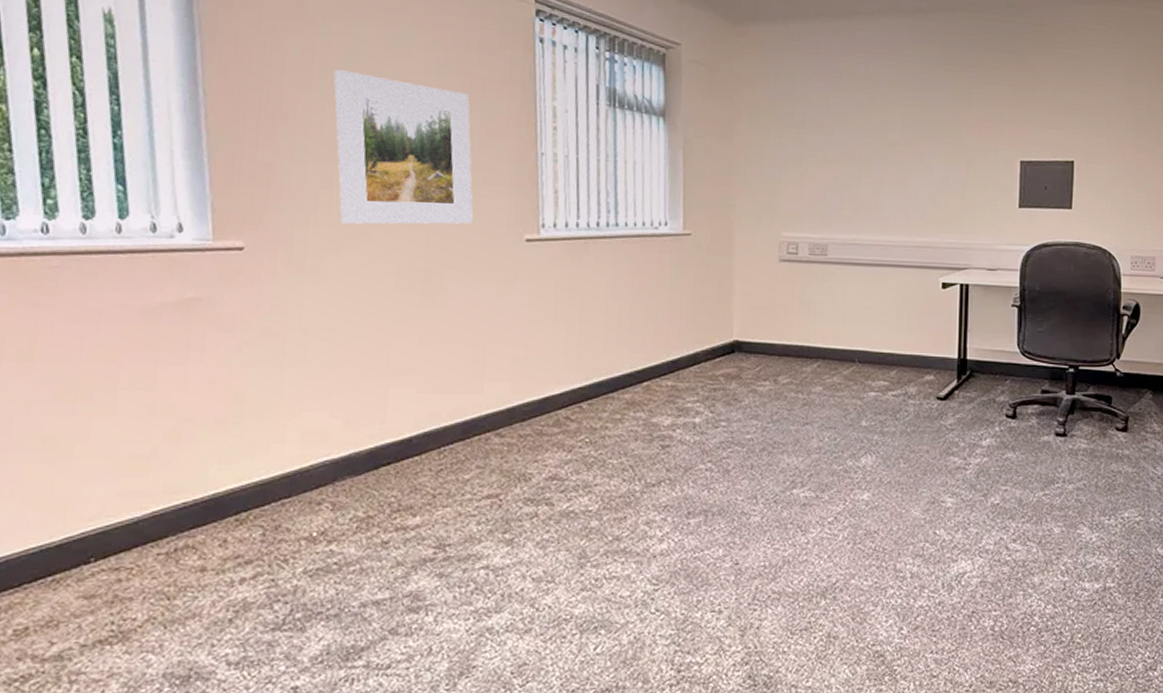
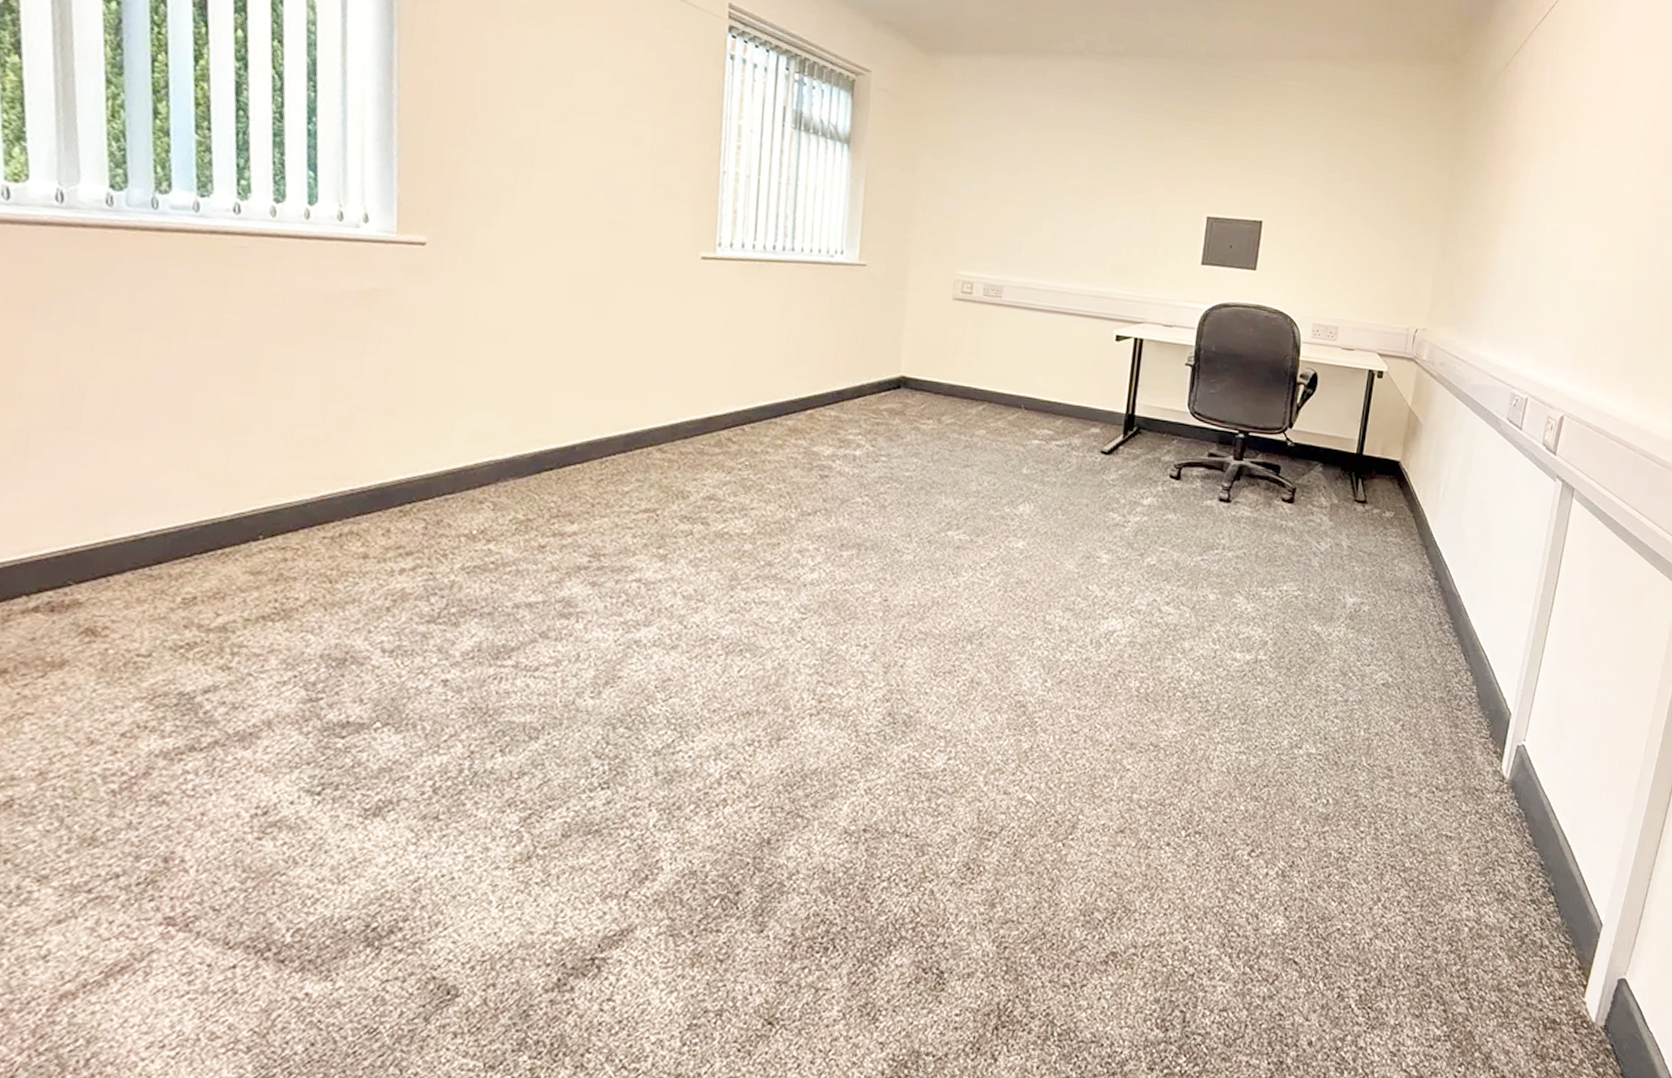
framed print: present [333,69,473,225] -> none [521,72,657,237]

